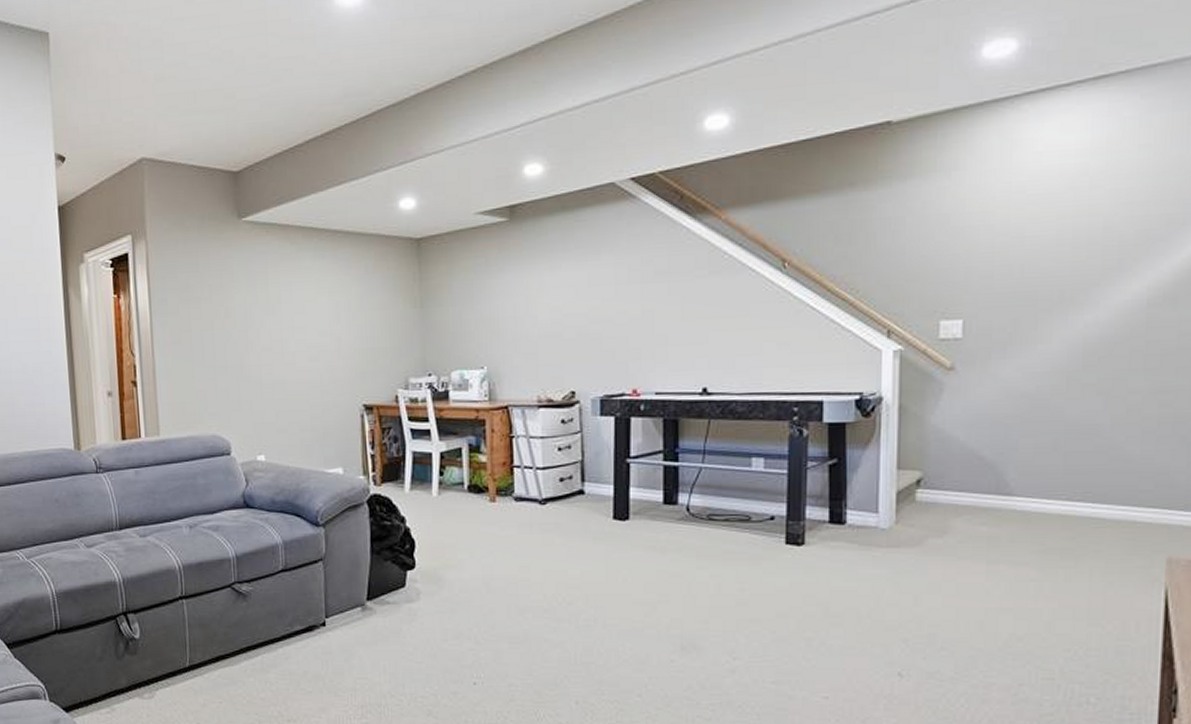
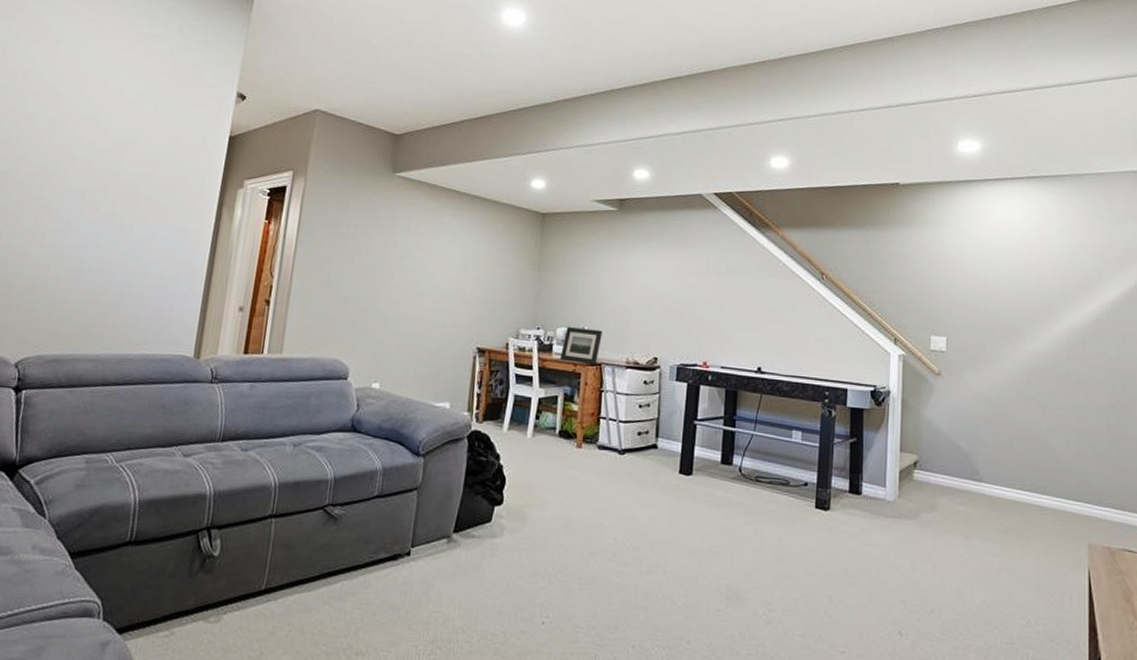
picture frame: none [458,367,506,409] -> present [559,326,603,365]

